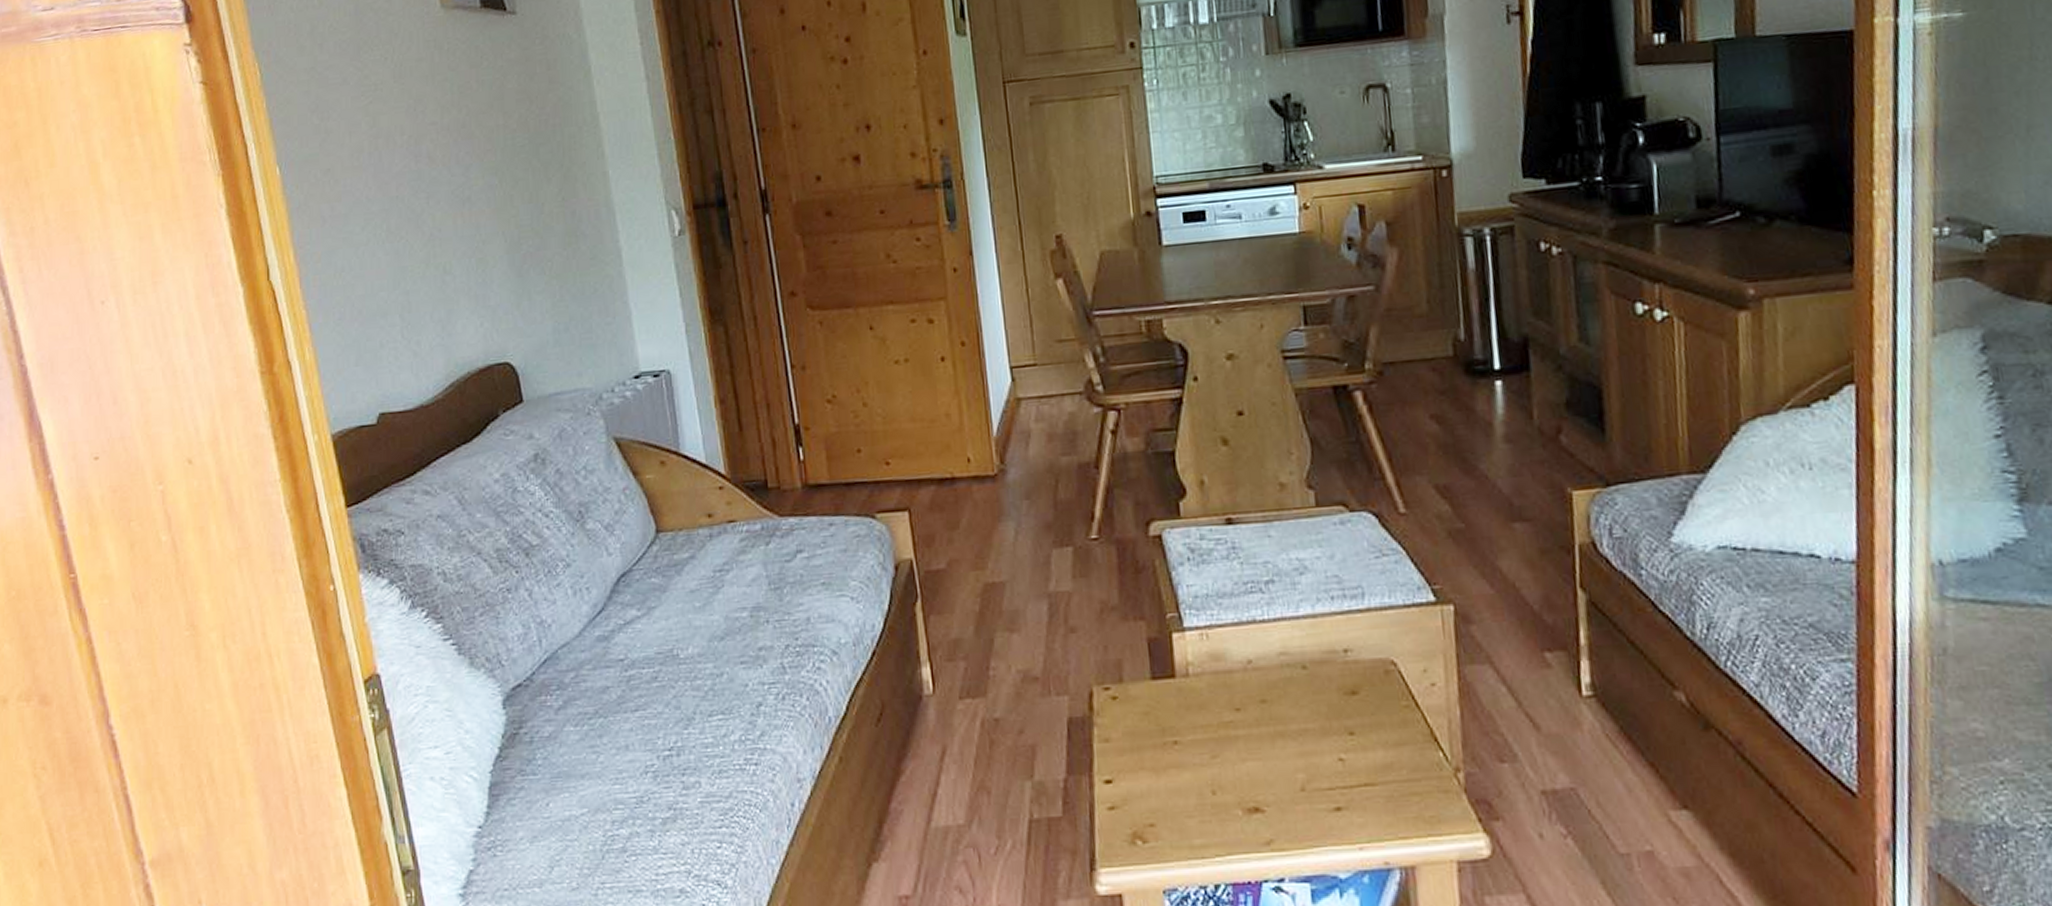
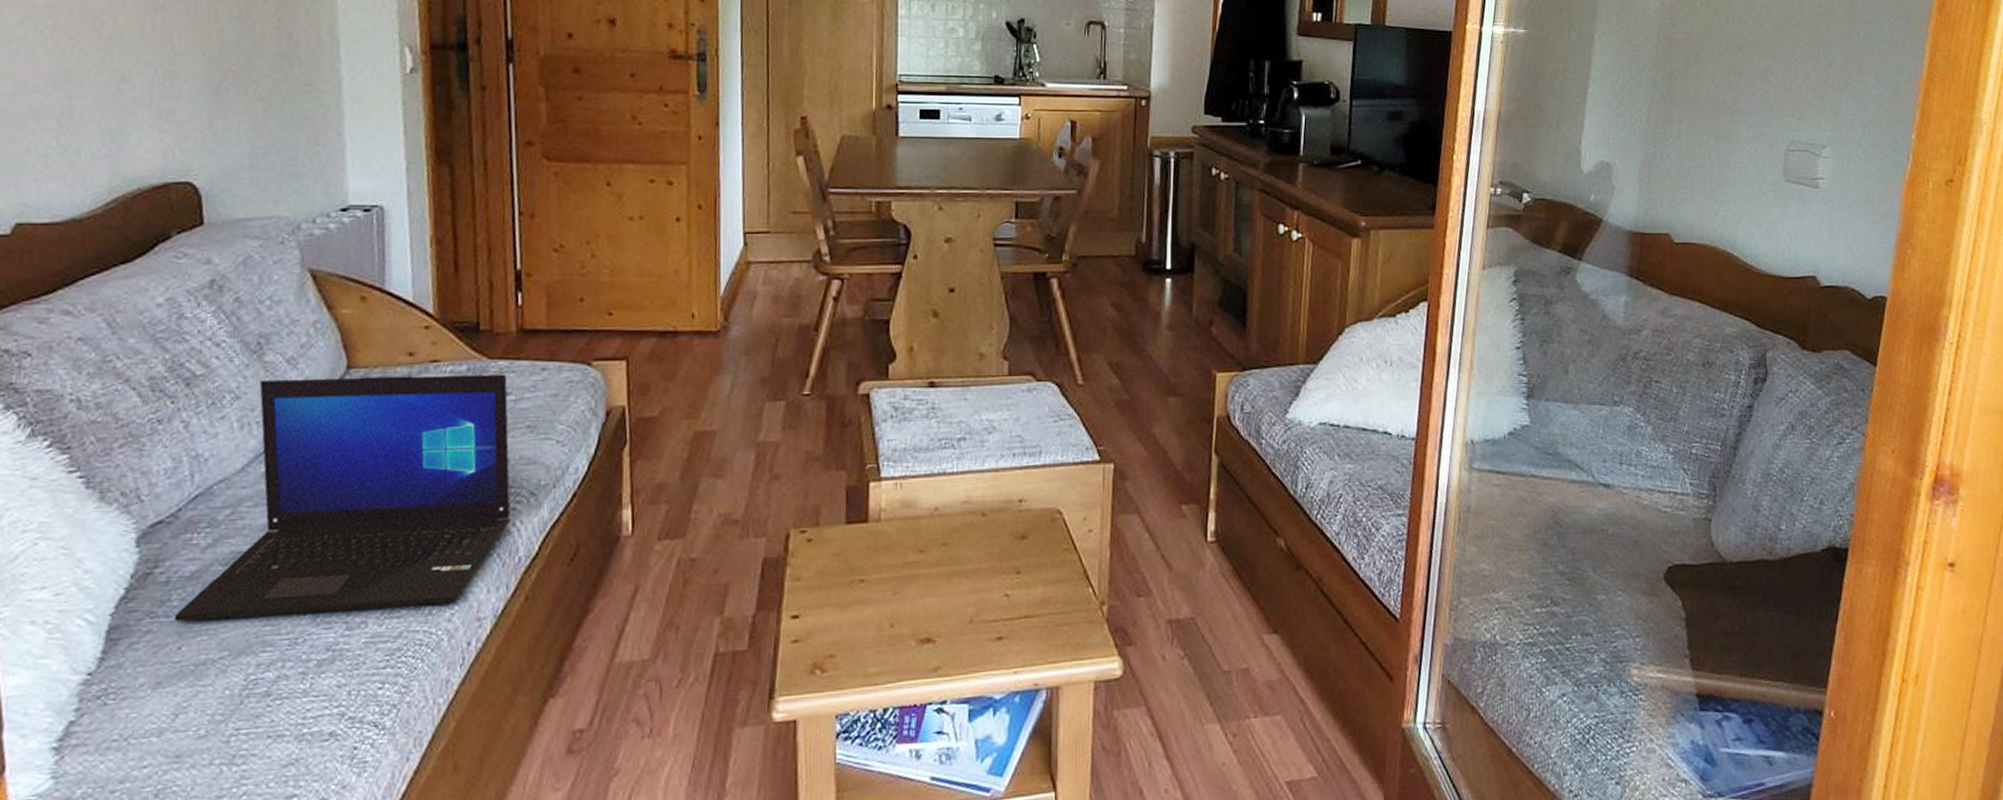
laptop: none [540,531,817,779] -> present [174,374,511,622]

